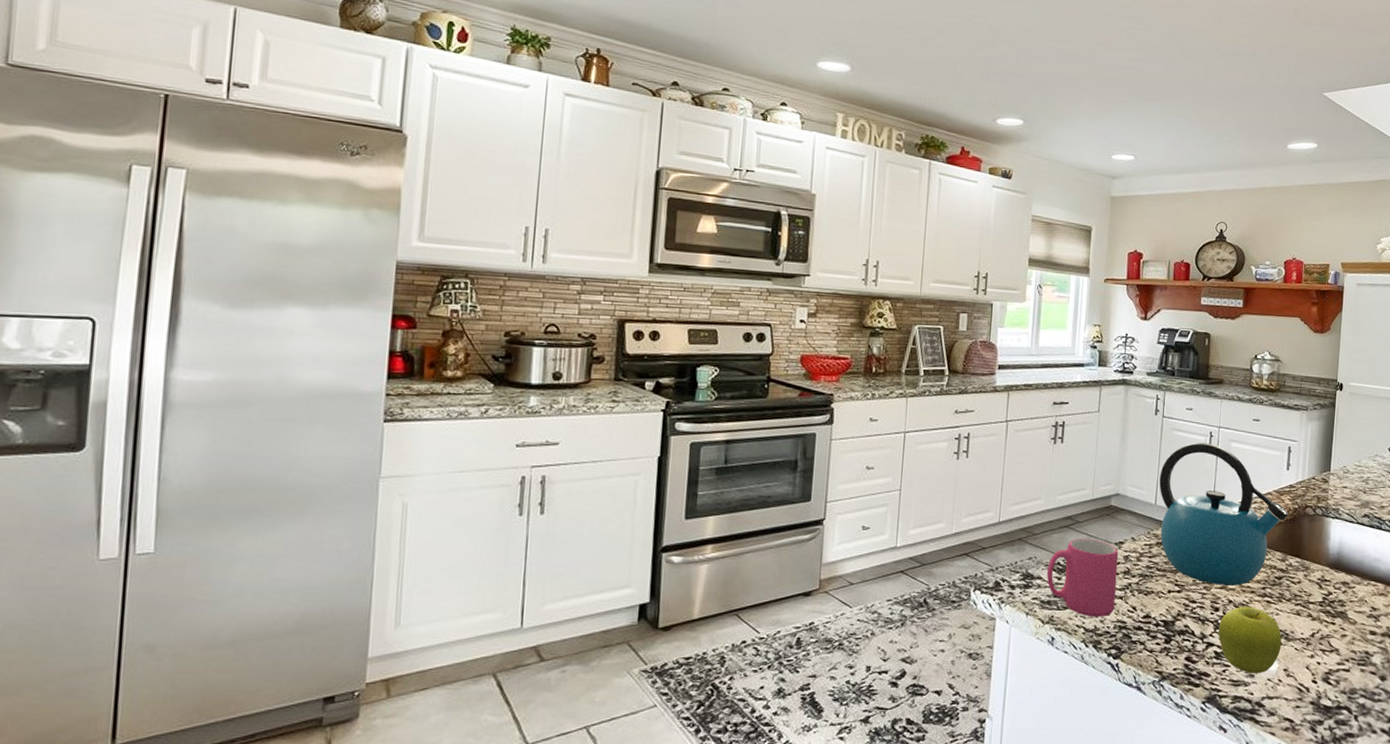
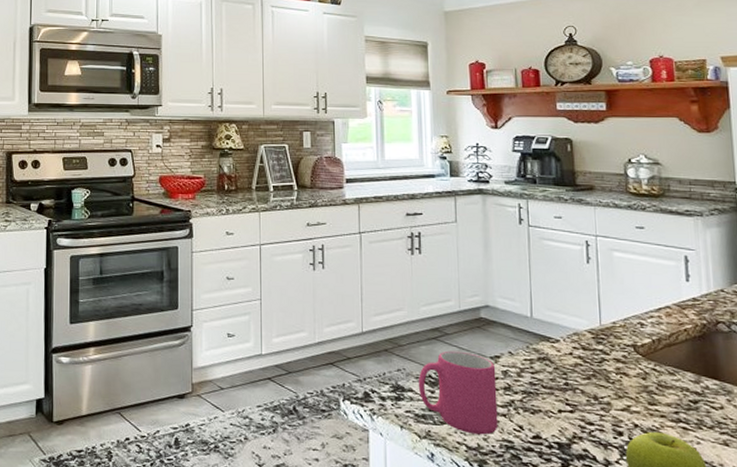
kettle: present [1159,442,1289,586] -> none [532,252,697,408]

